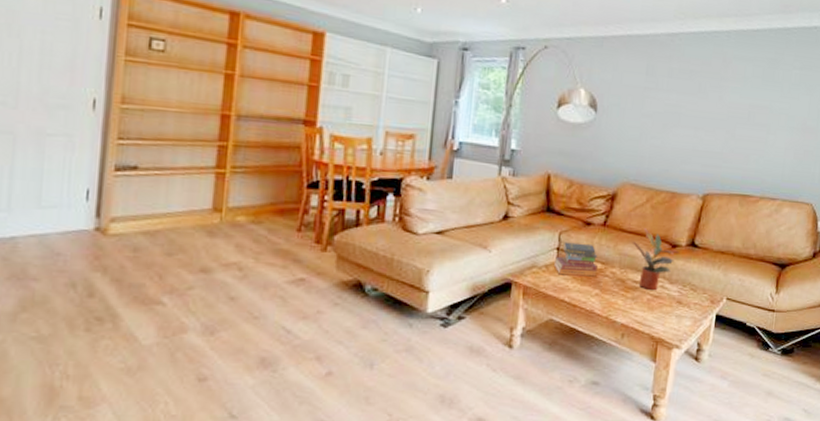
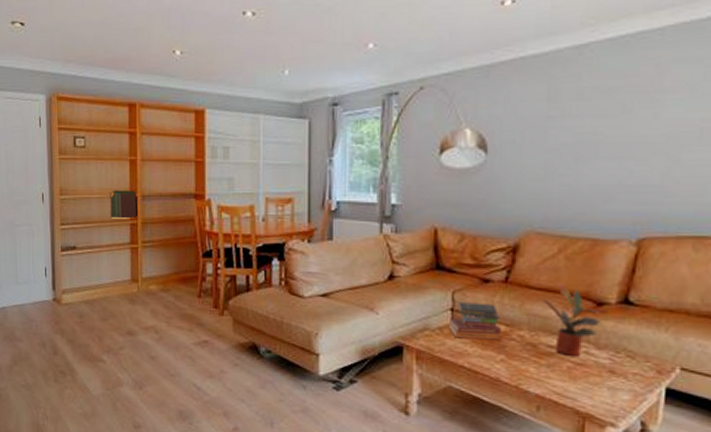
books: none [192,106,231,139] -> present [110,191,137,219]

